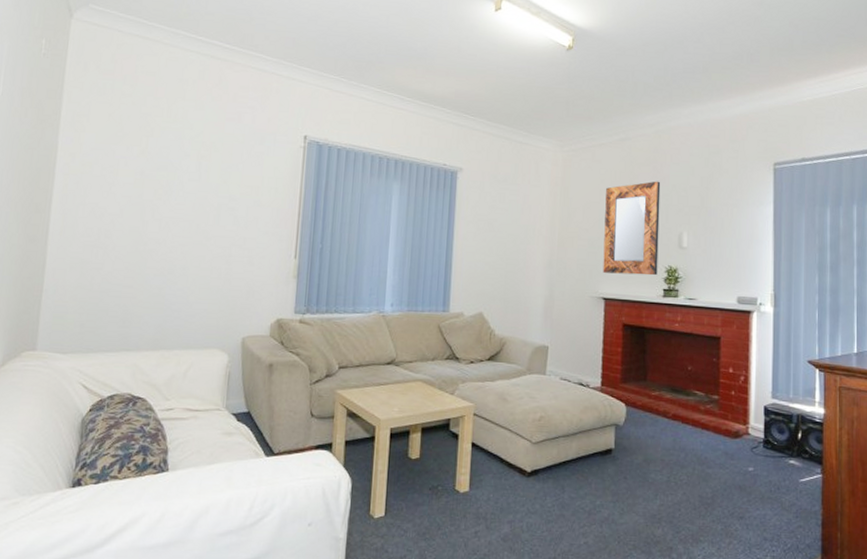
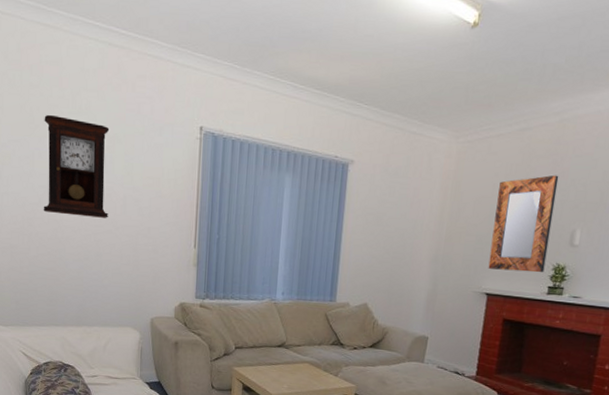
pendulum clock: none [124,123,207,229] -> present [43,114,110,218]

